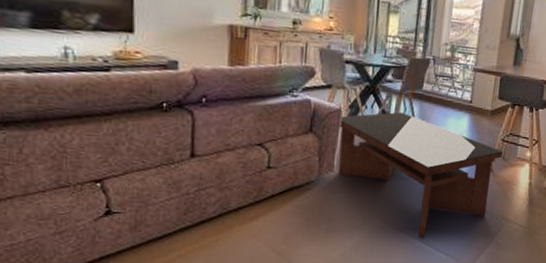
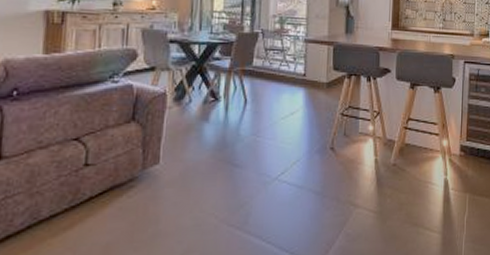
coffee table: present [337,111,503,238] -> none [162,91,343,236]

